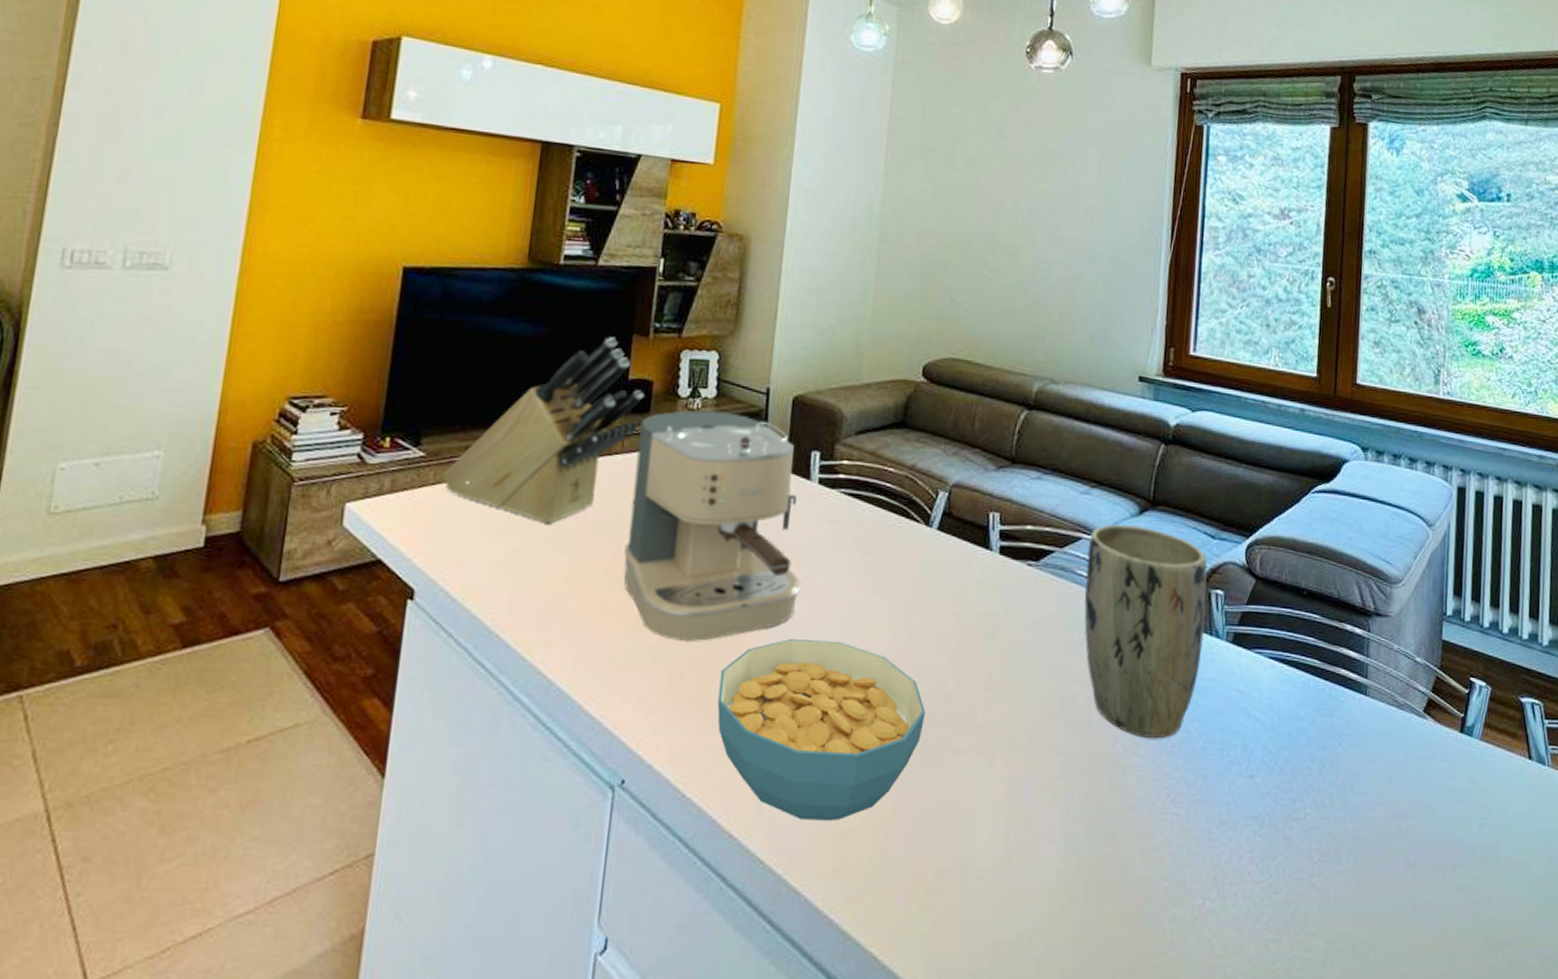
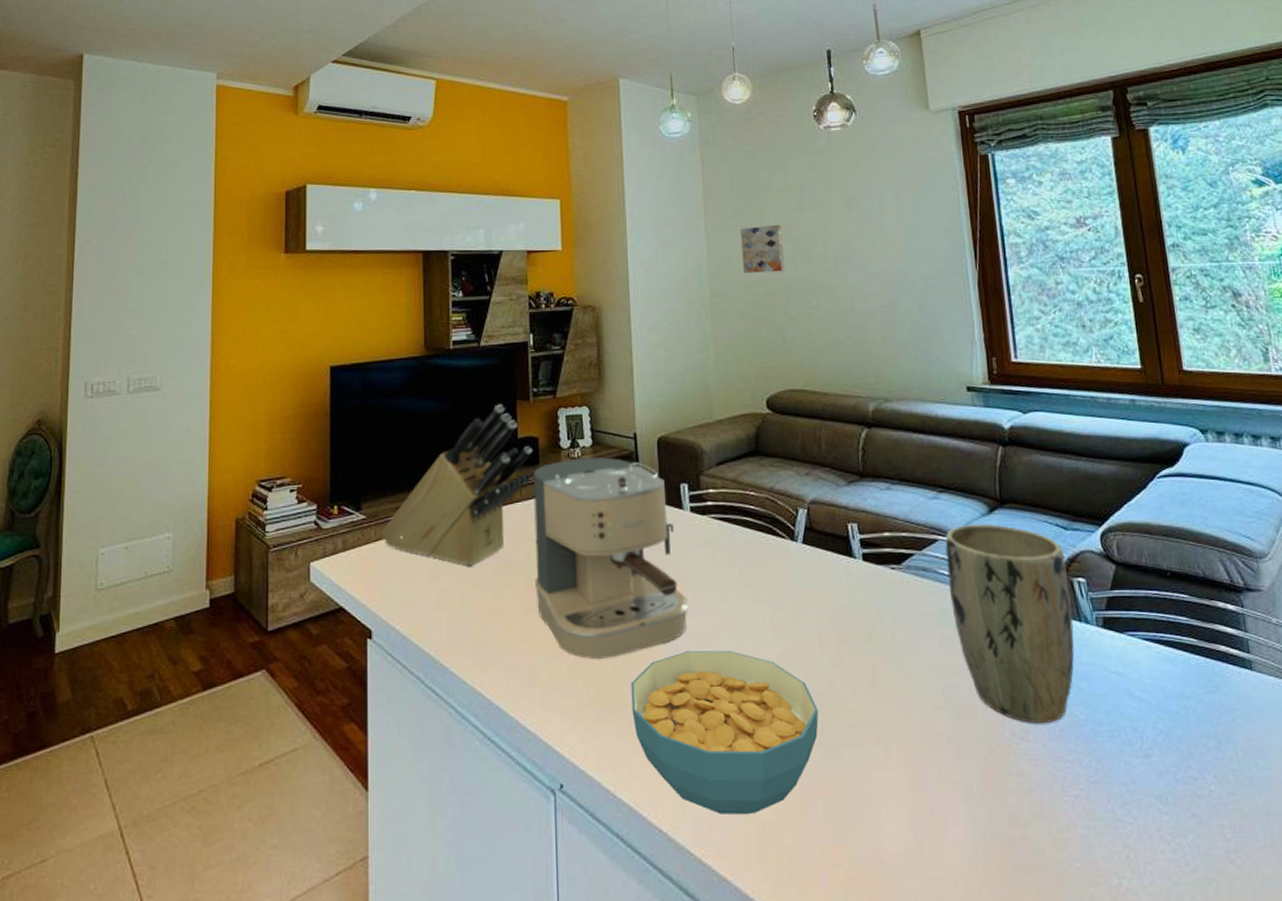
wall art: none [920,168,971,225] -> present [741,224,785,273]

